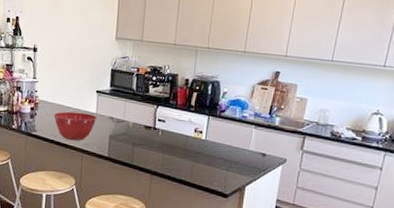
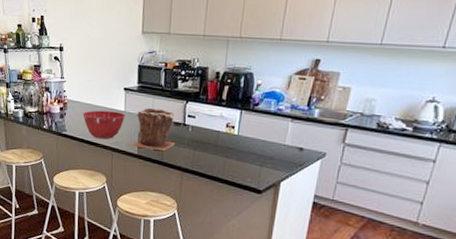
plant pot: none [103,110,146,155] -> present [133,107,175,152]

